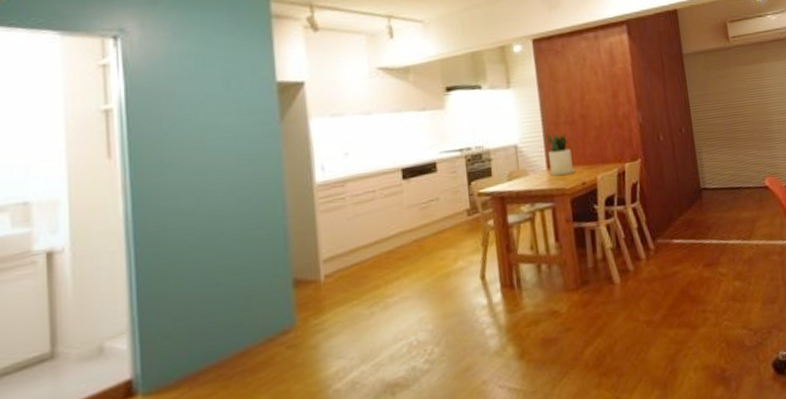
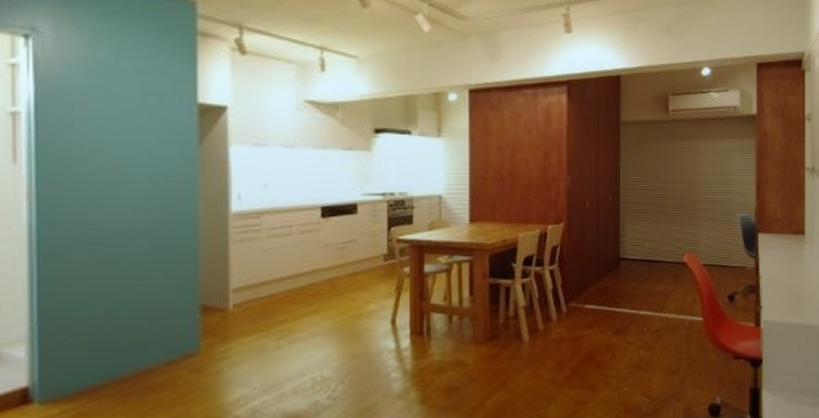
planter: present [547,133,576,177] -> none [470,188,498,231]

